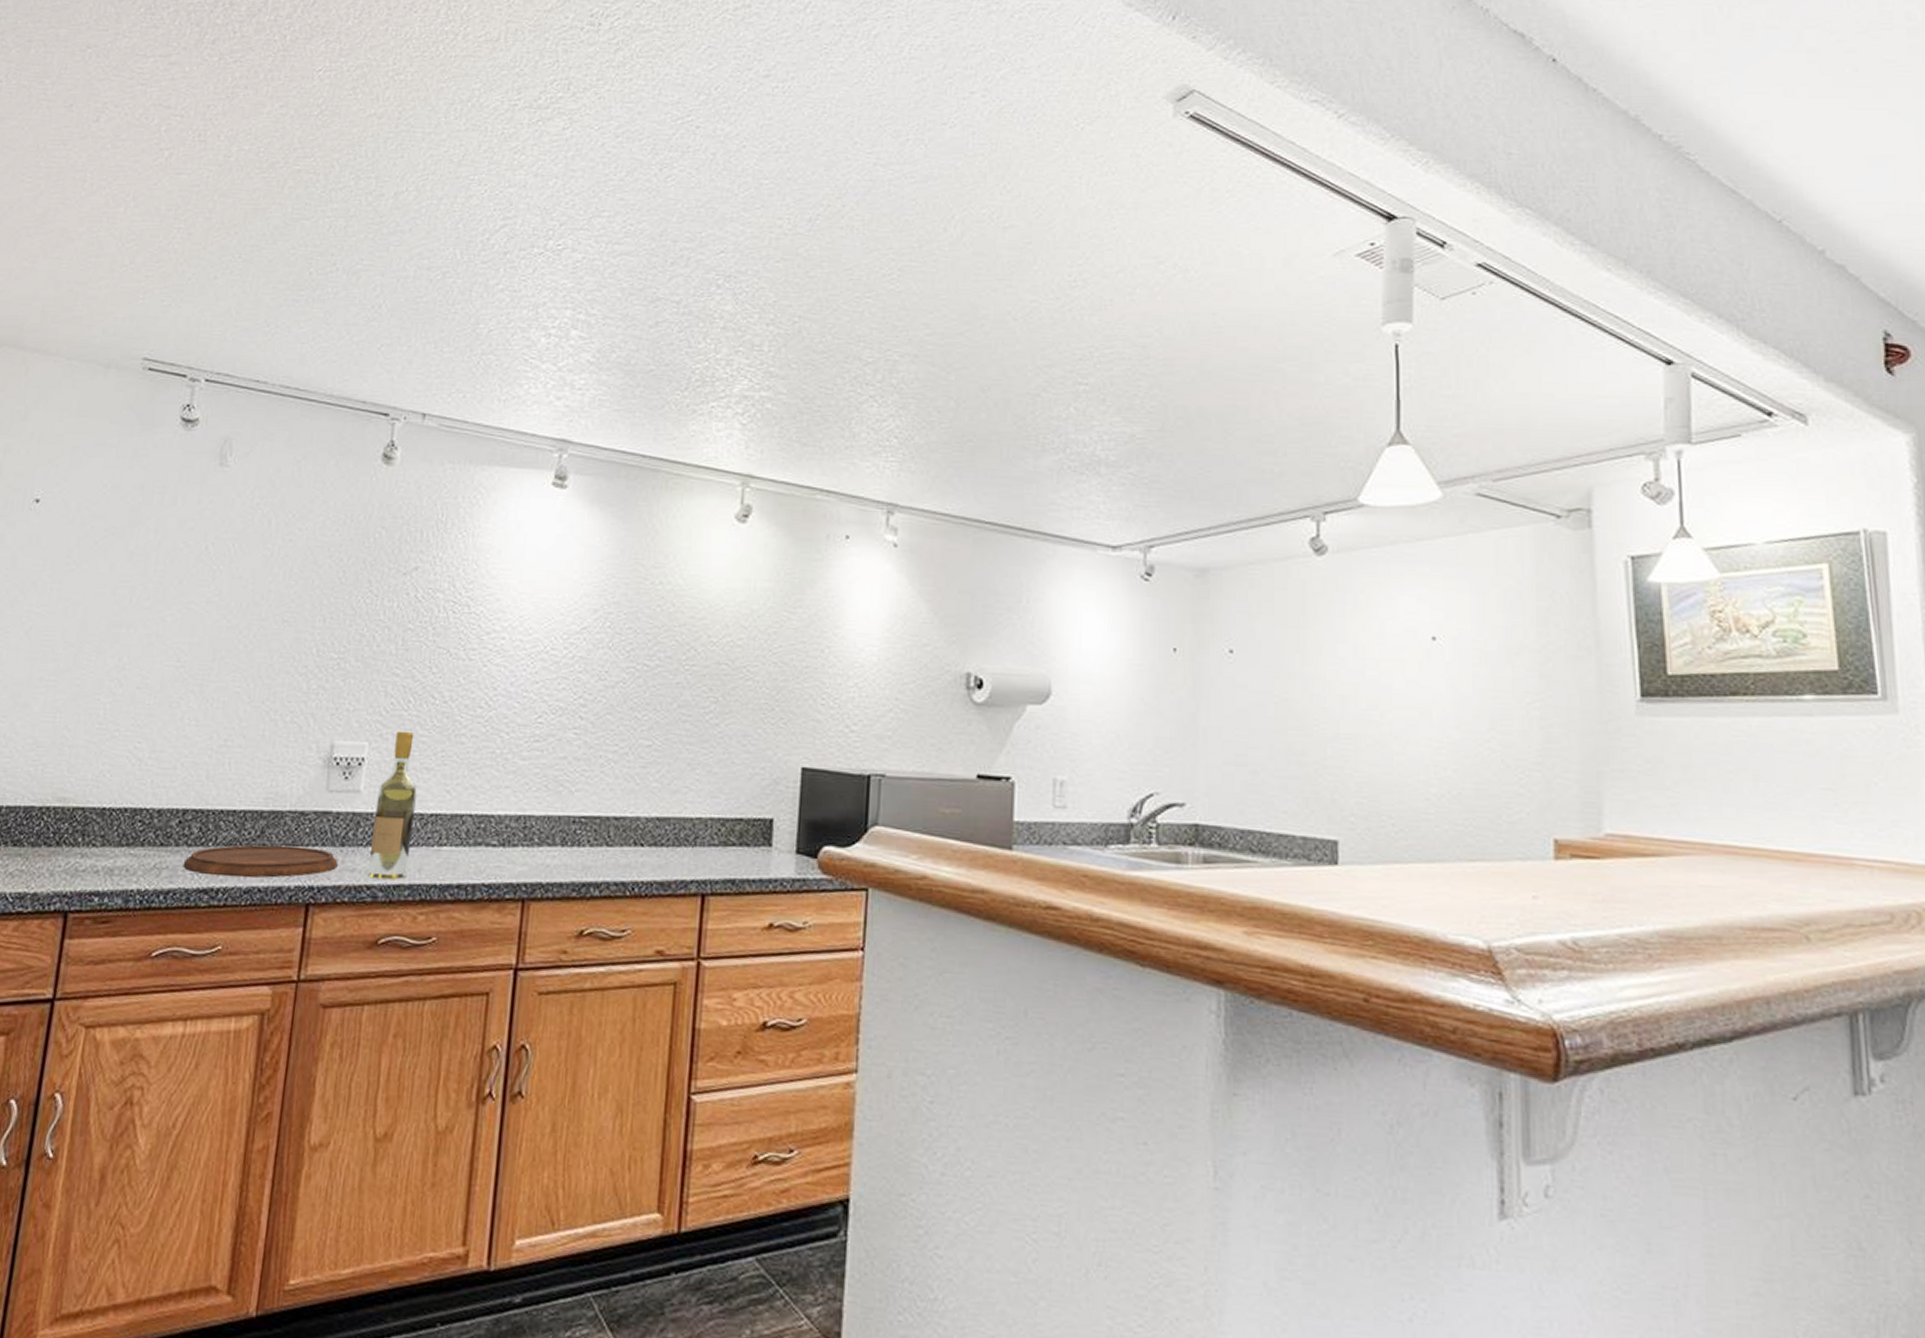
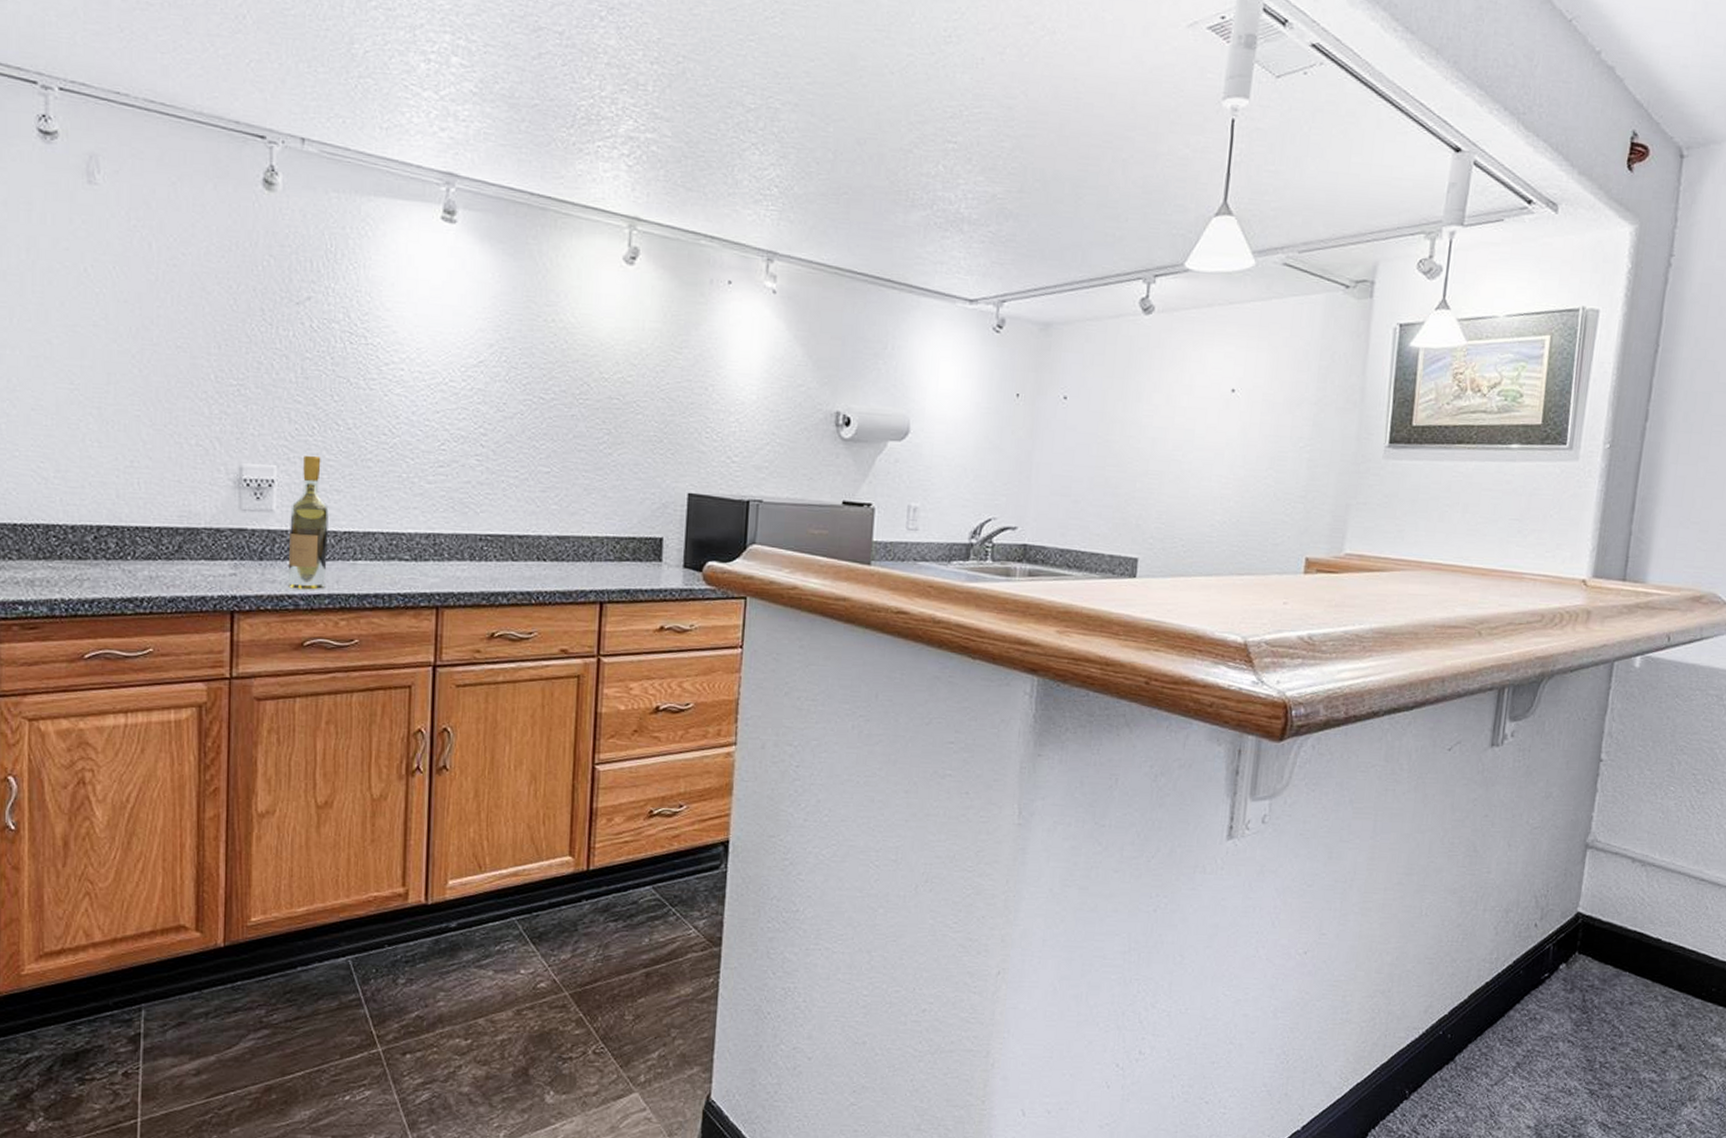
cutting board: present [183,845,338,878] -> none [104,558,258,588]

